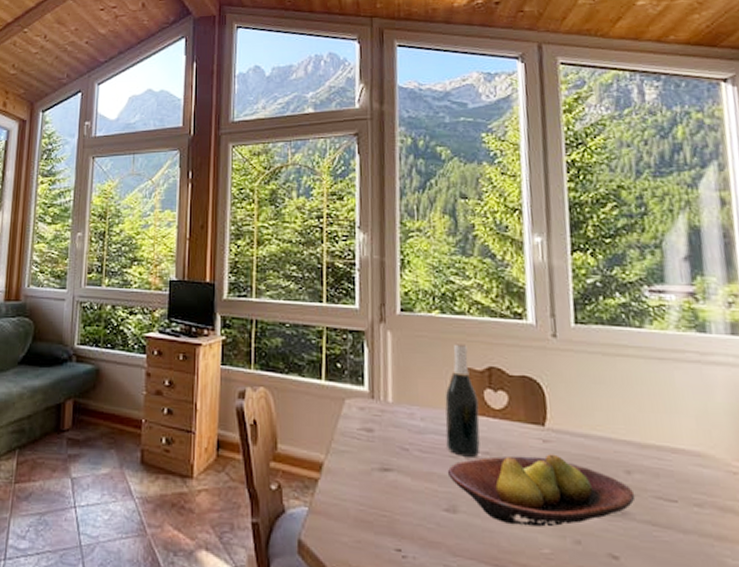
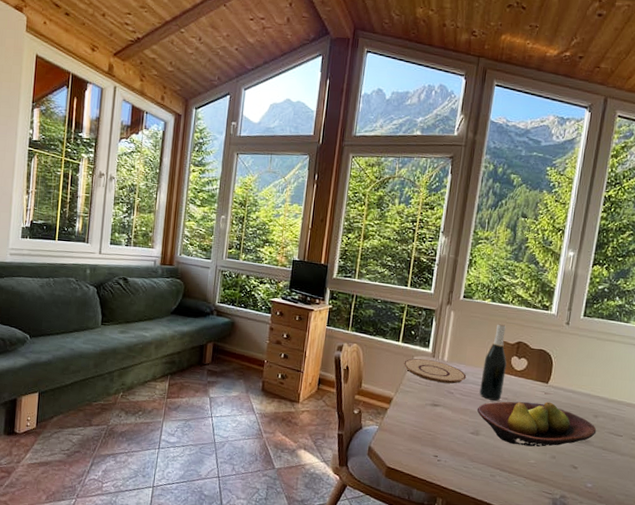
plate: none [332,401,424,436] -> present [404,358,467,384]

